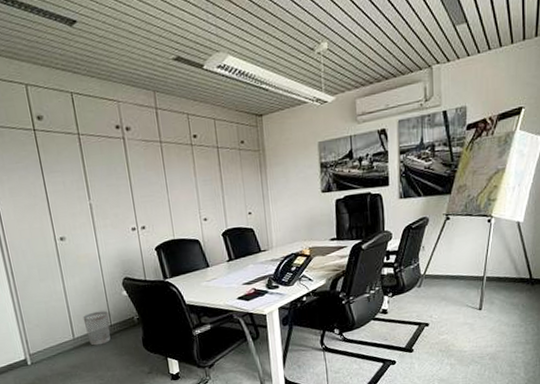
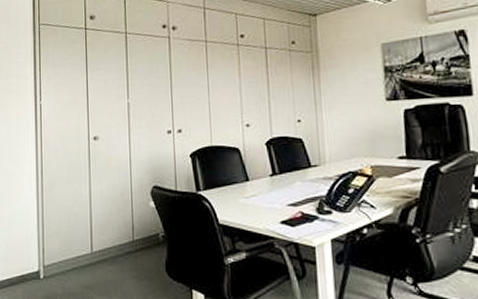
wastebasket: present [83,310,111,346] -> none [104,222,132,264]

